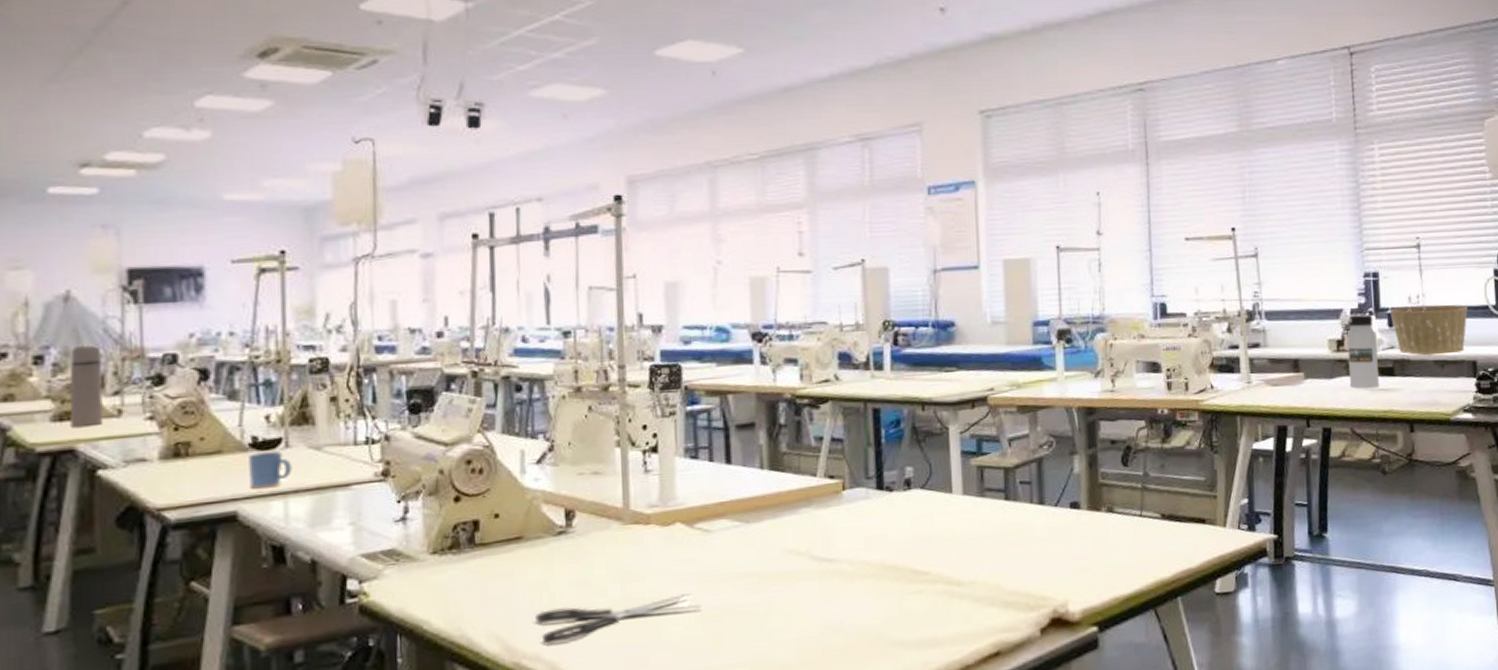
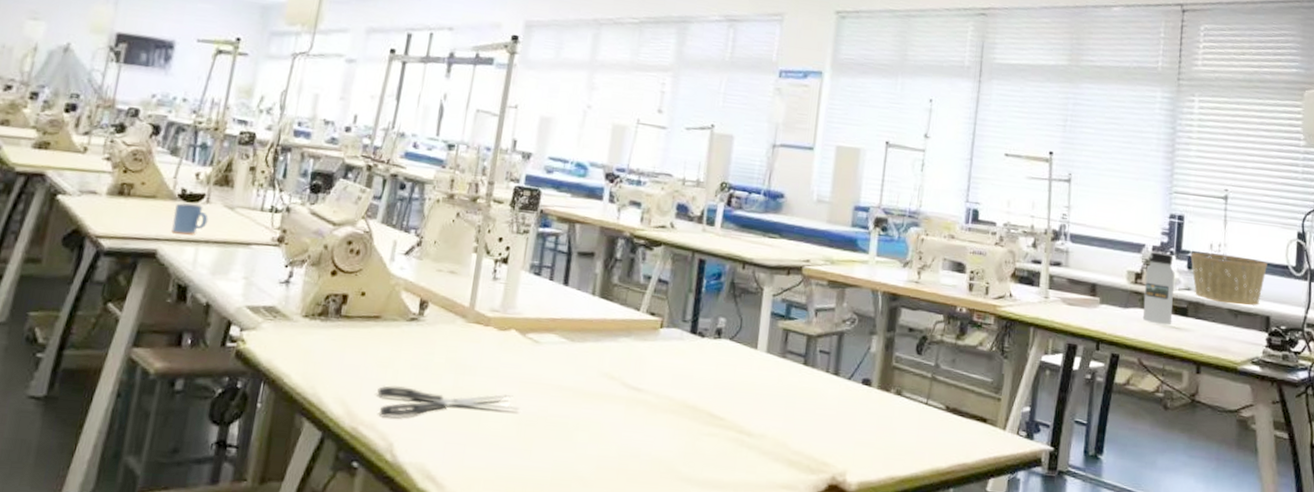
thermos: present [69,345,104,428] -> none [45,90,82,158]

